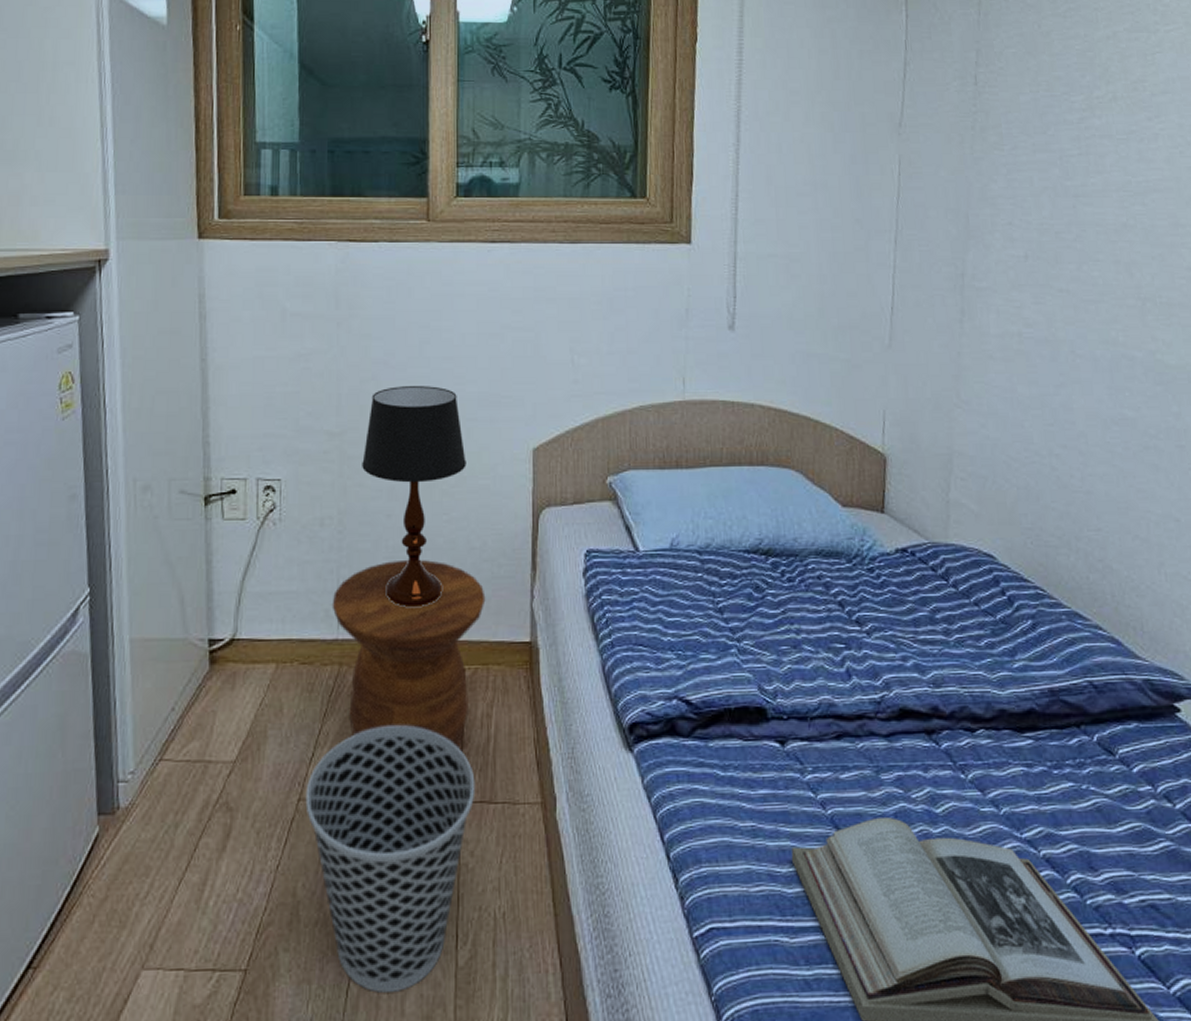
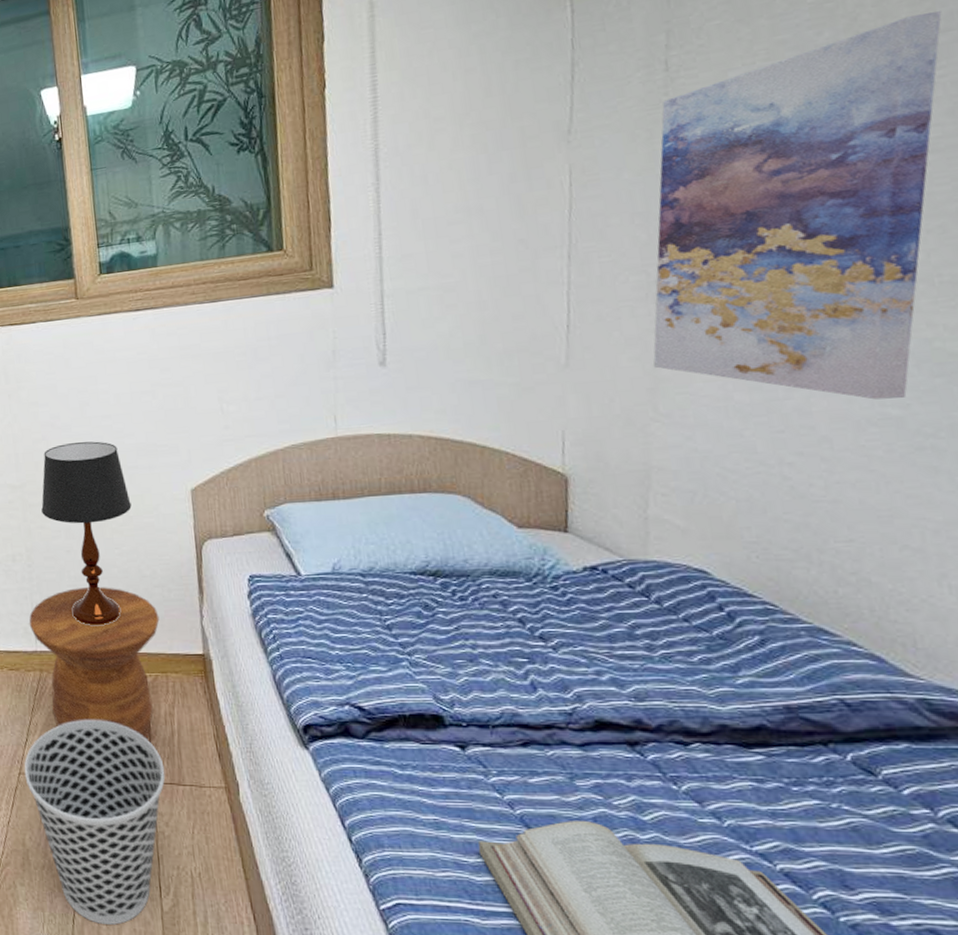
wall art: none [958,75,1162,401] -> present [653,10,942,400]

